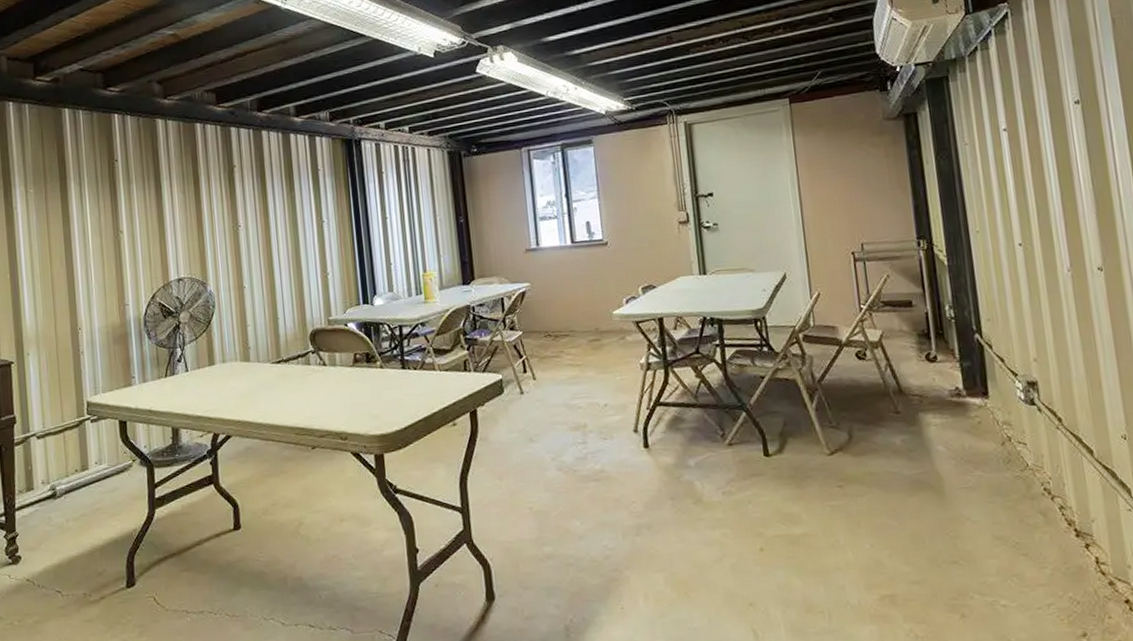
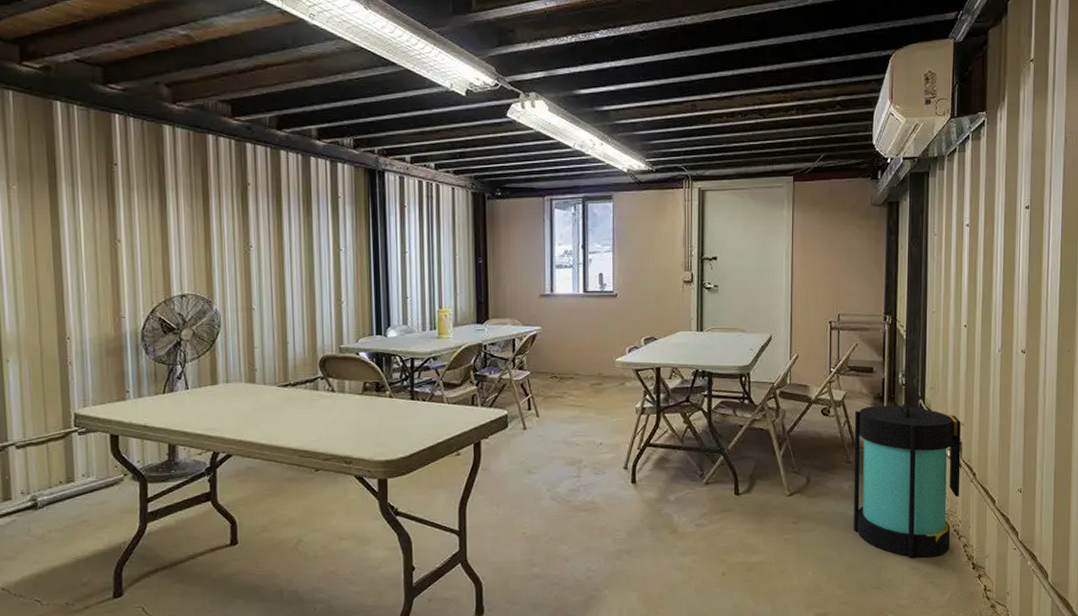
lantern: none [896,339,1045,525] -> present [854,403,961,558]

